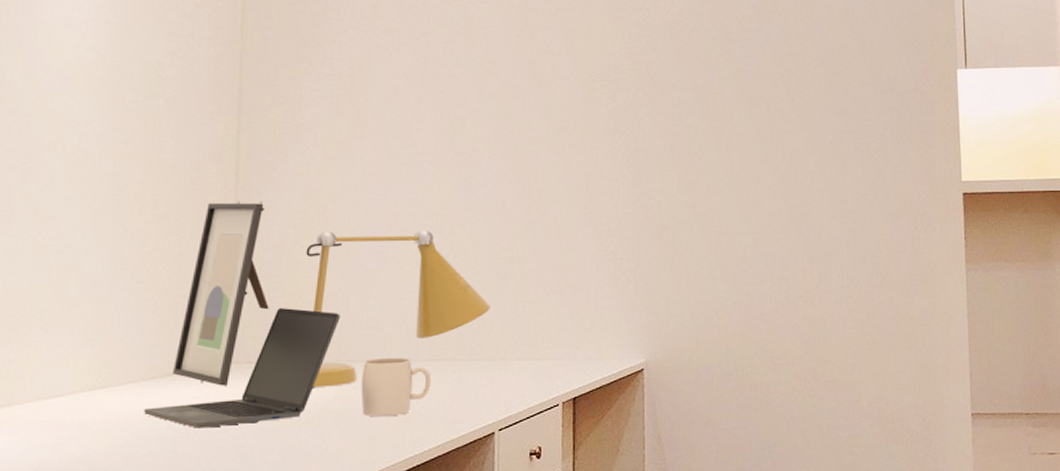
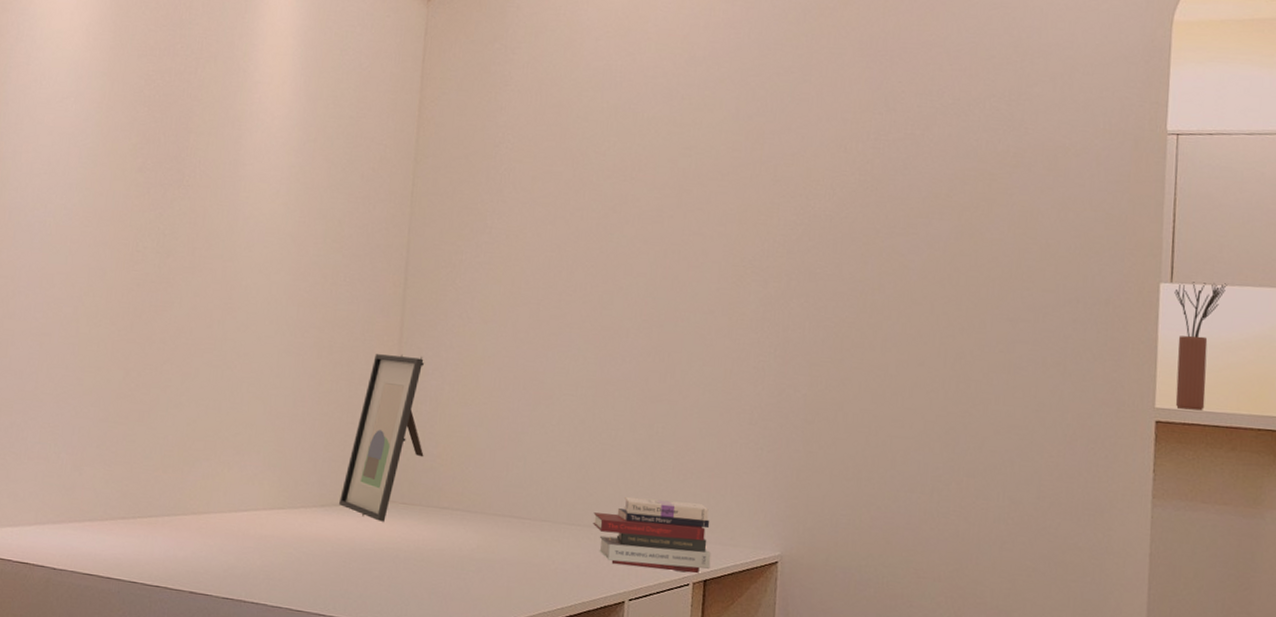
laptop: present [144,308,340,428] -> none [313,457,487,560]
table lamp: present [306,231,490,387] -> none [459,390,628,536]
mug: present [361,357,431,417] -> none [501,515,567,572]
books: none [456,321,579,396] -> present [592,496,712,574]
vase: none [969,65,1010,181] -> present [1174,282,1227,411]

